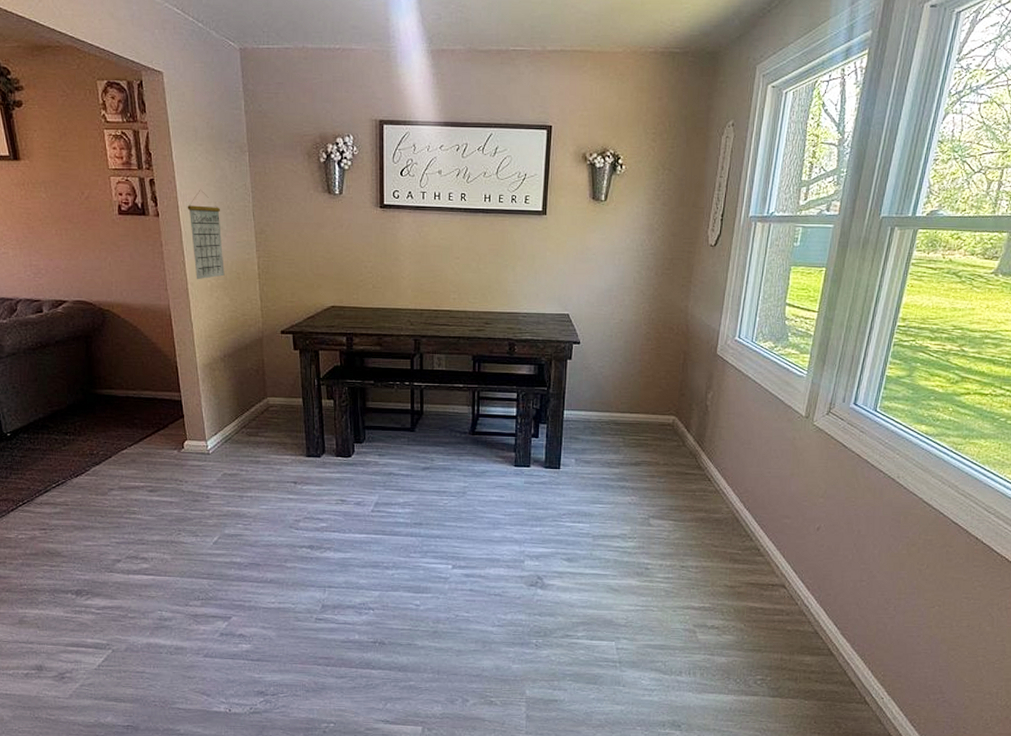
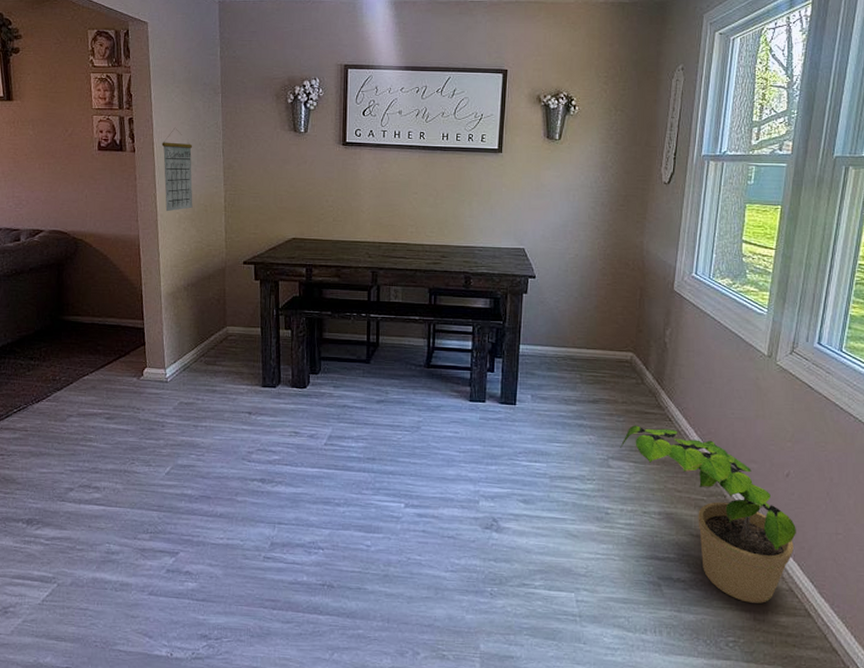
potted plant: none [661,486,824,645] -> present [620,425,796,603]

